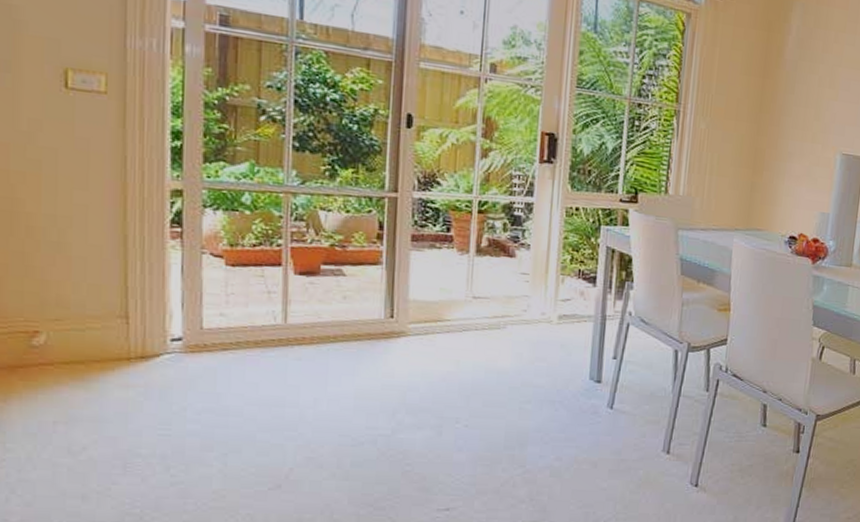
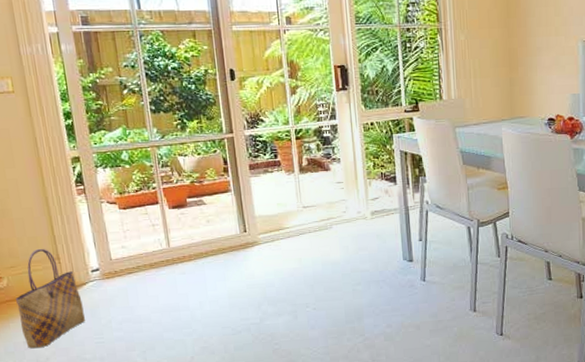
tote bag: none [53,300,150,432] -> present [16,248,85,349]

